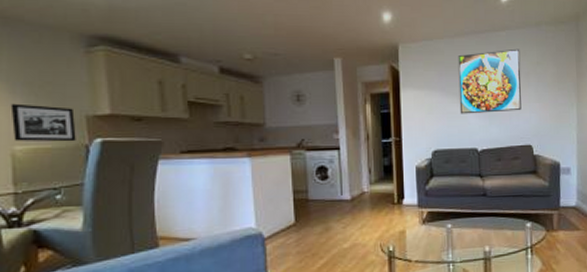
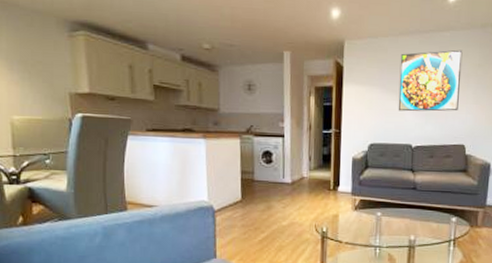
picture frame: present [10,103,76,142] -> none [9,79,62,115]

